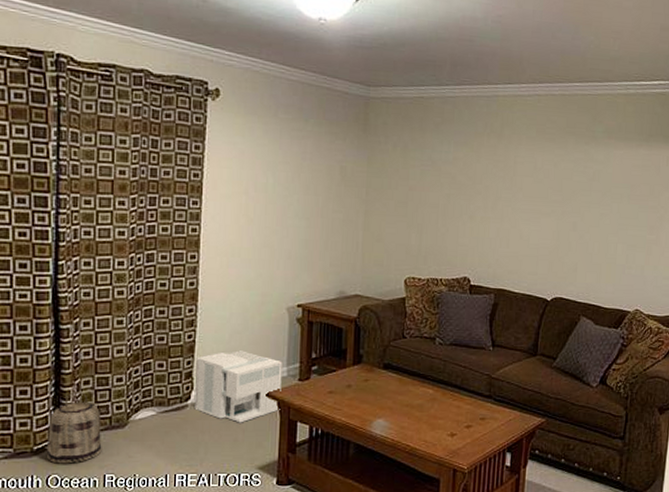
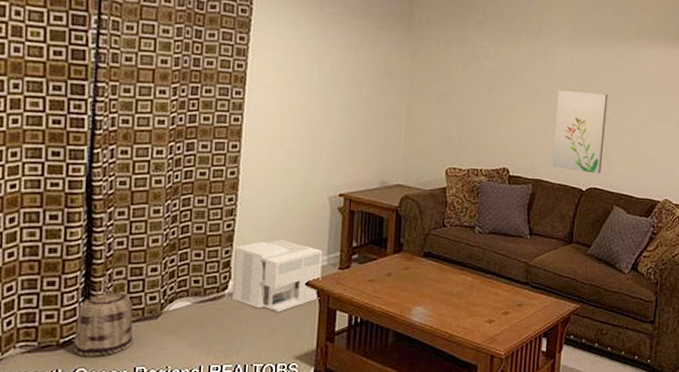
wall art: none [515,195,574,283] -> present [552,90,608,174]

